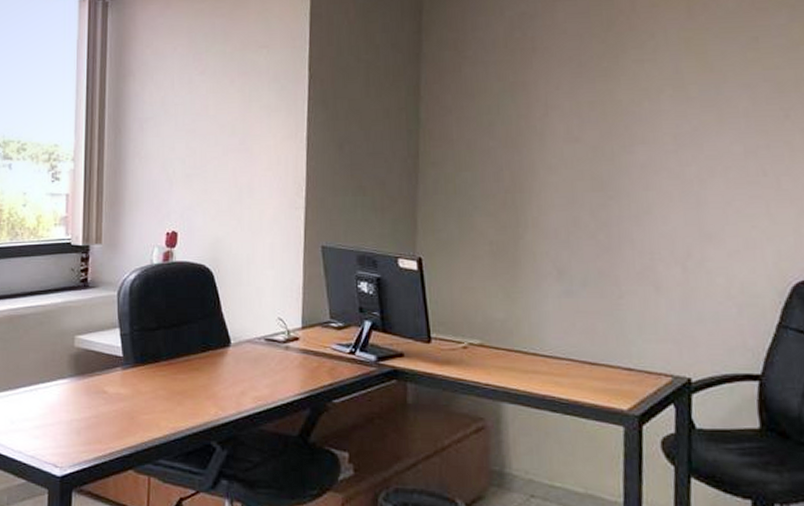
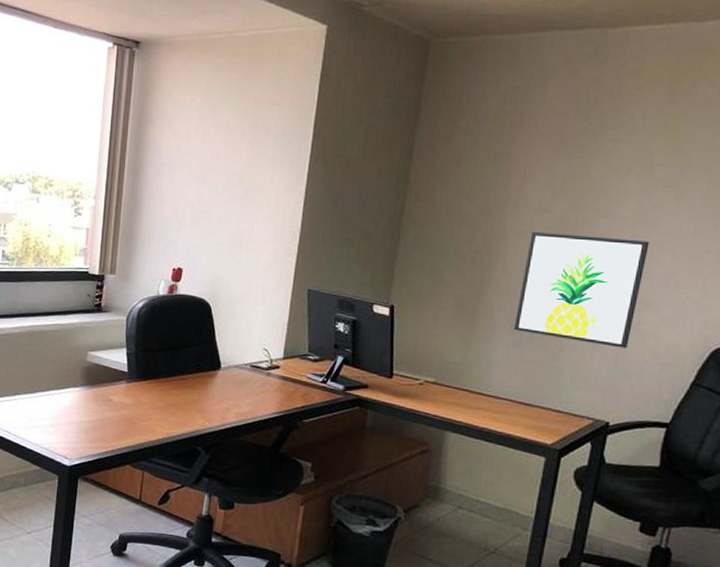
wall art: none [561,164,698,290] -> present [513,231,650,348]

